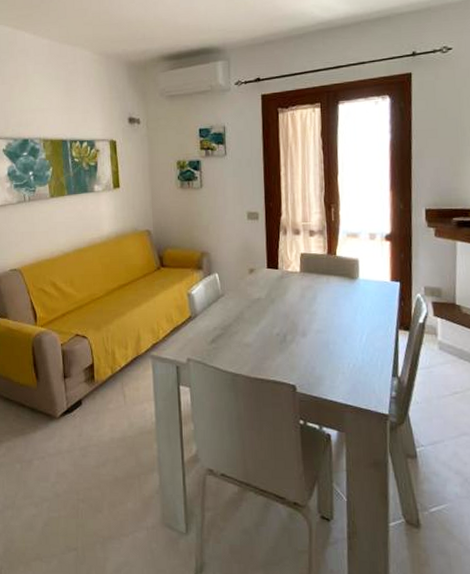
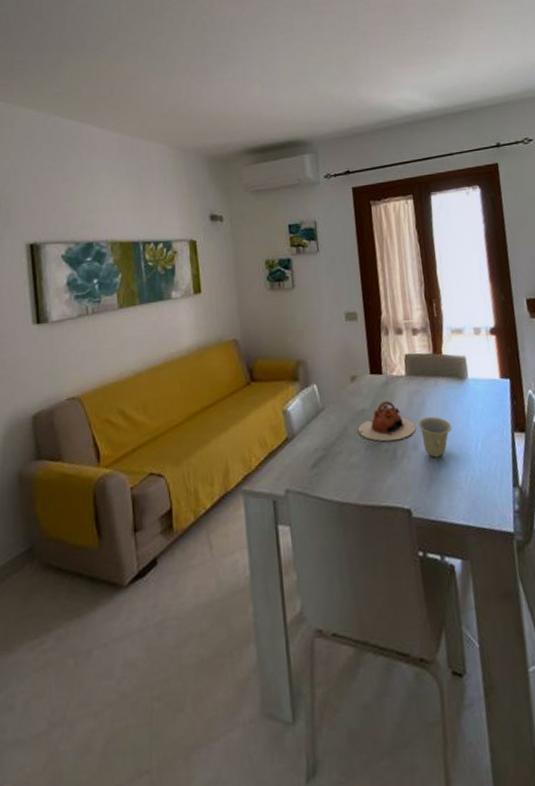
teapot: none [253,292,306,327] -> present [358,400,417,442]
cup: none [308,310,340,345] -> present [417,417,452,458]

